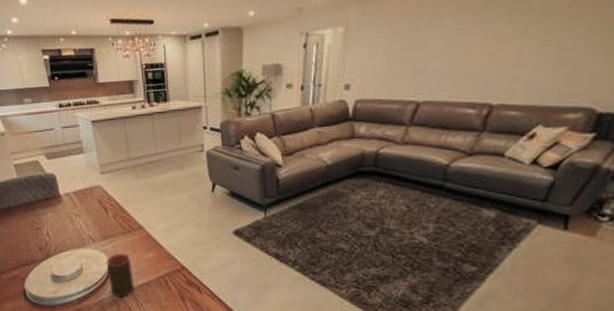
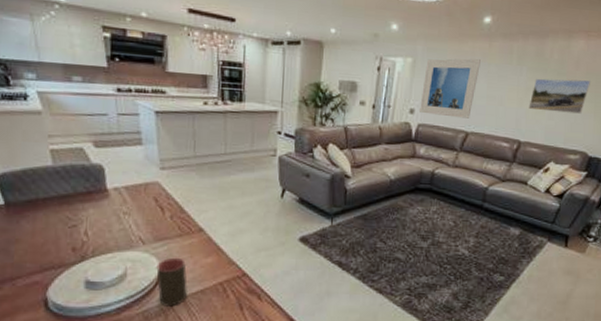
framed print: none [356,14,431,88] -> present [420,58,481,119]
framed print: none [502,12,597,65] -> present [528,78,591,114]

